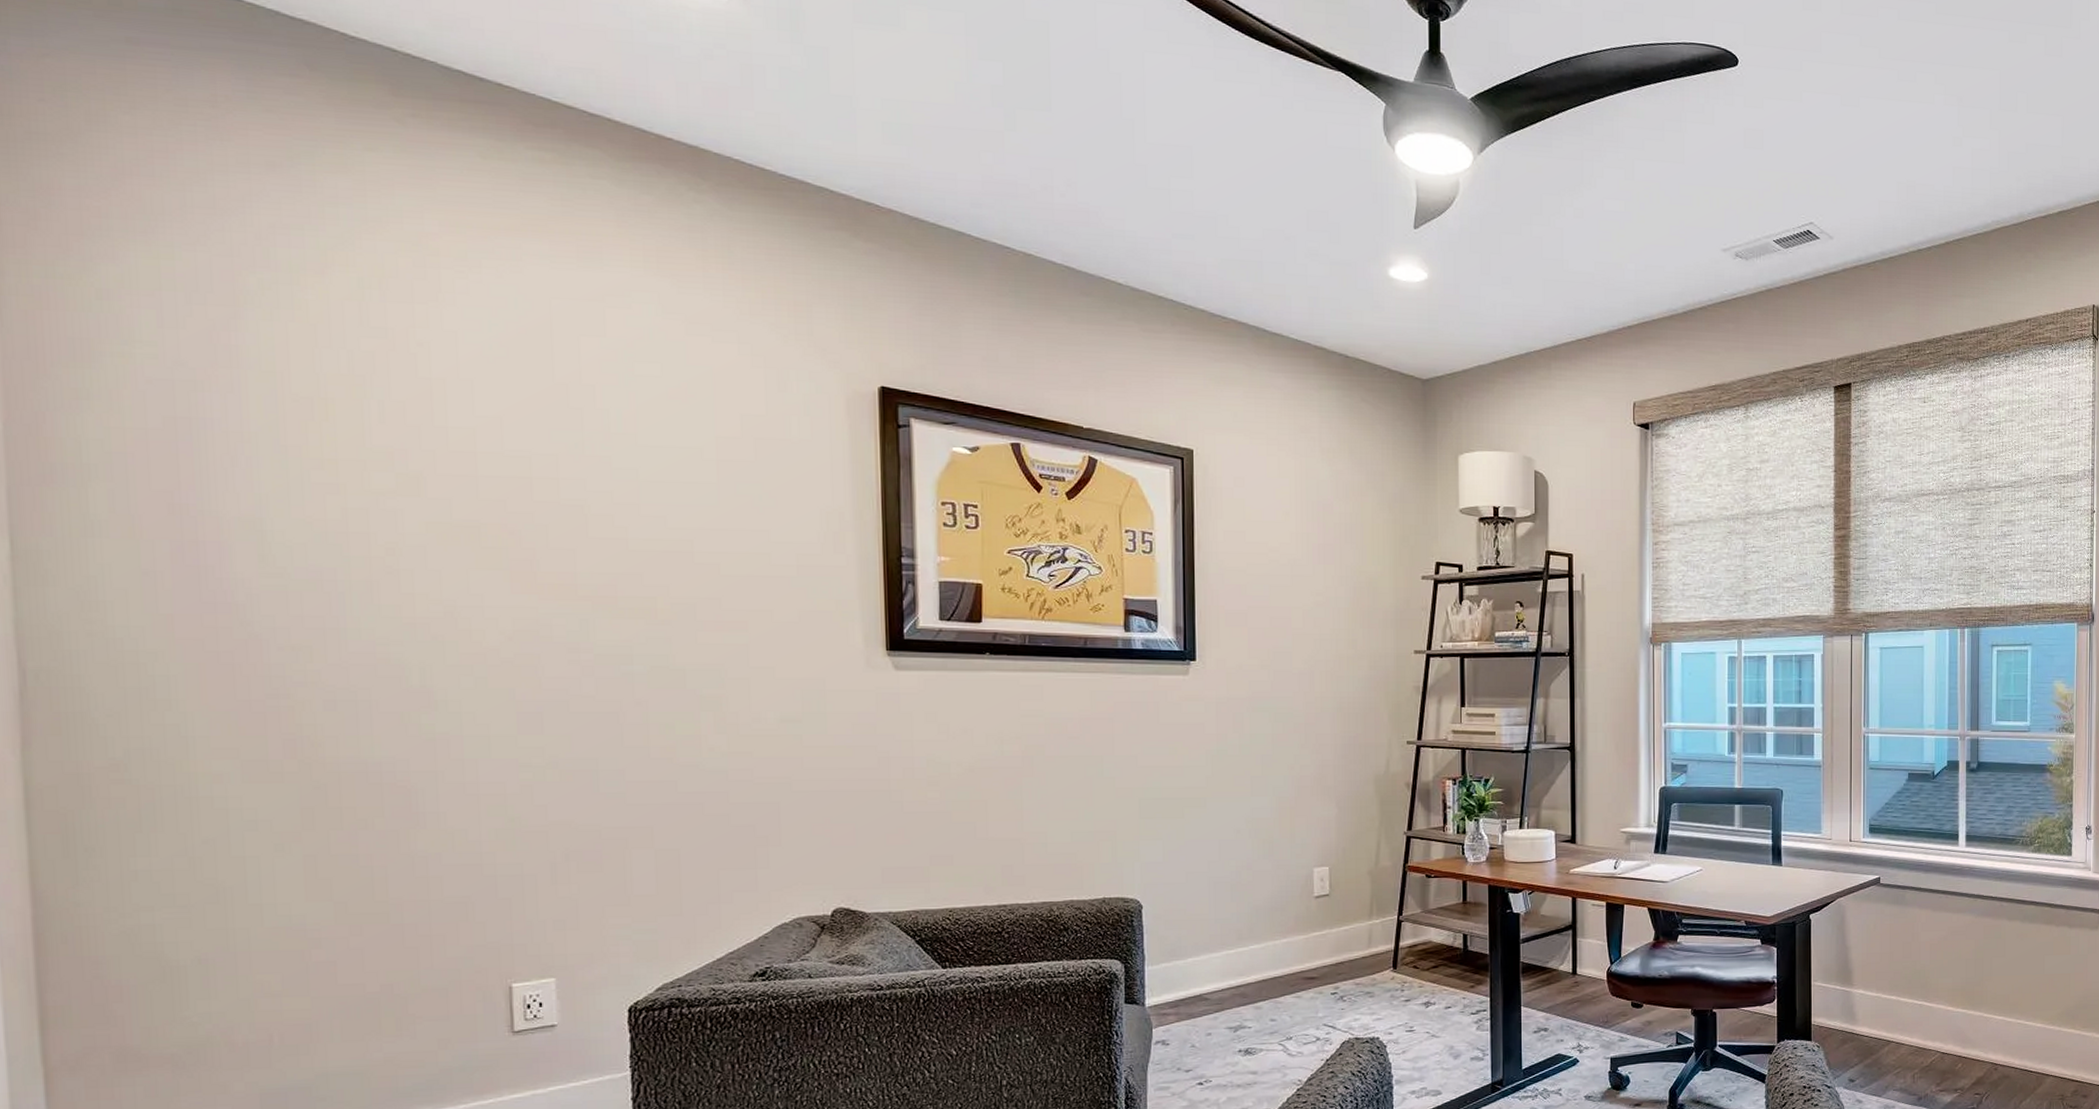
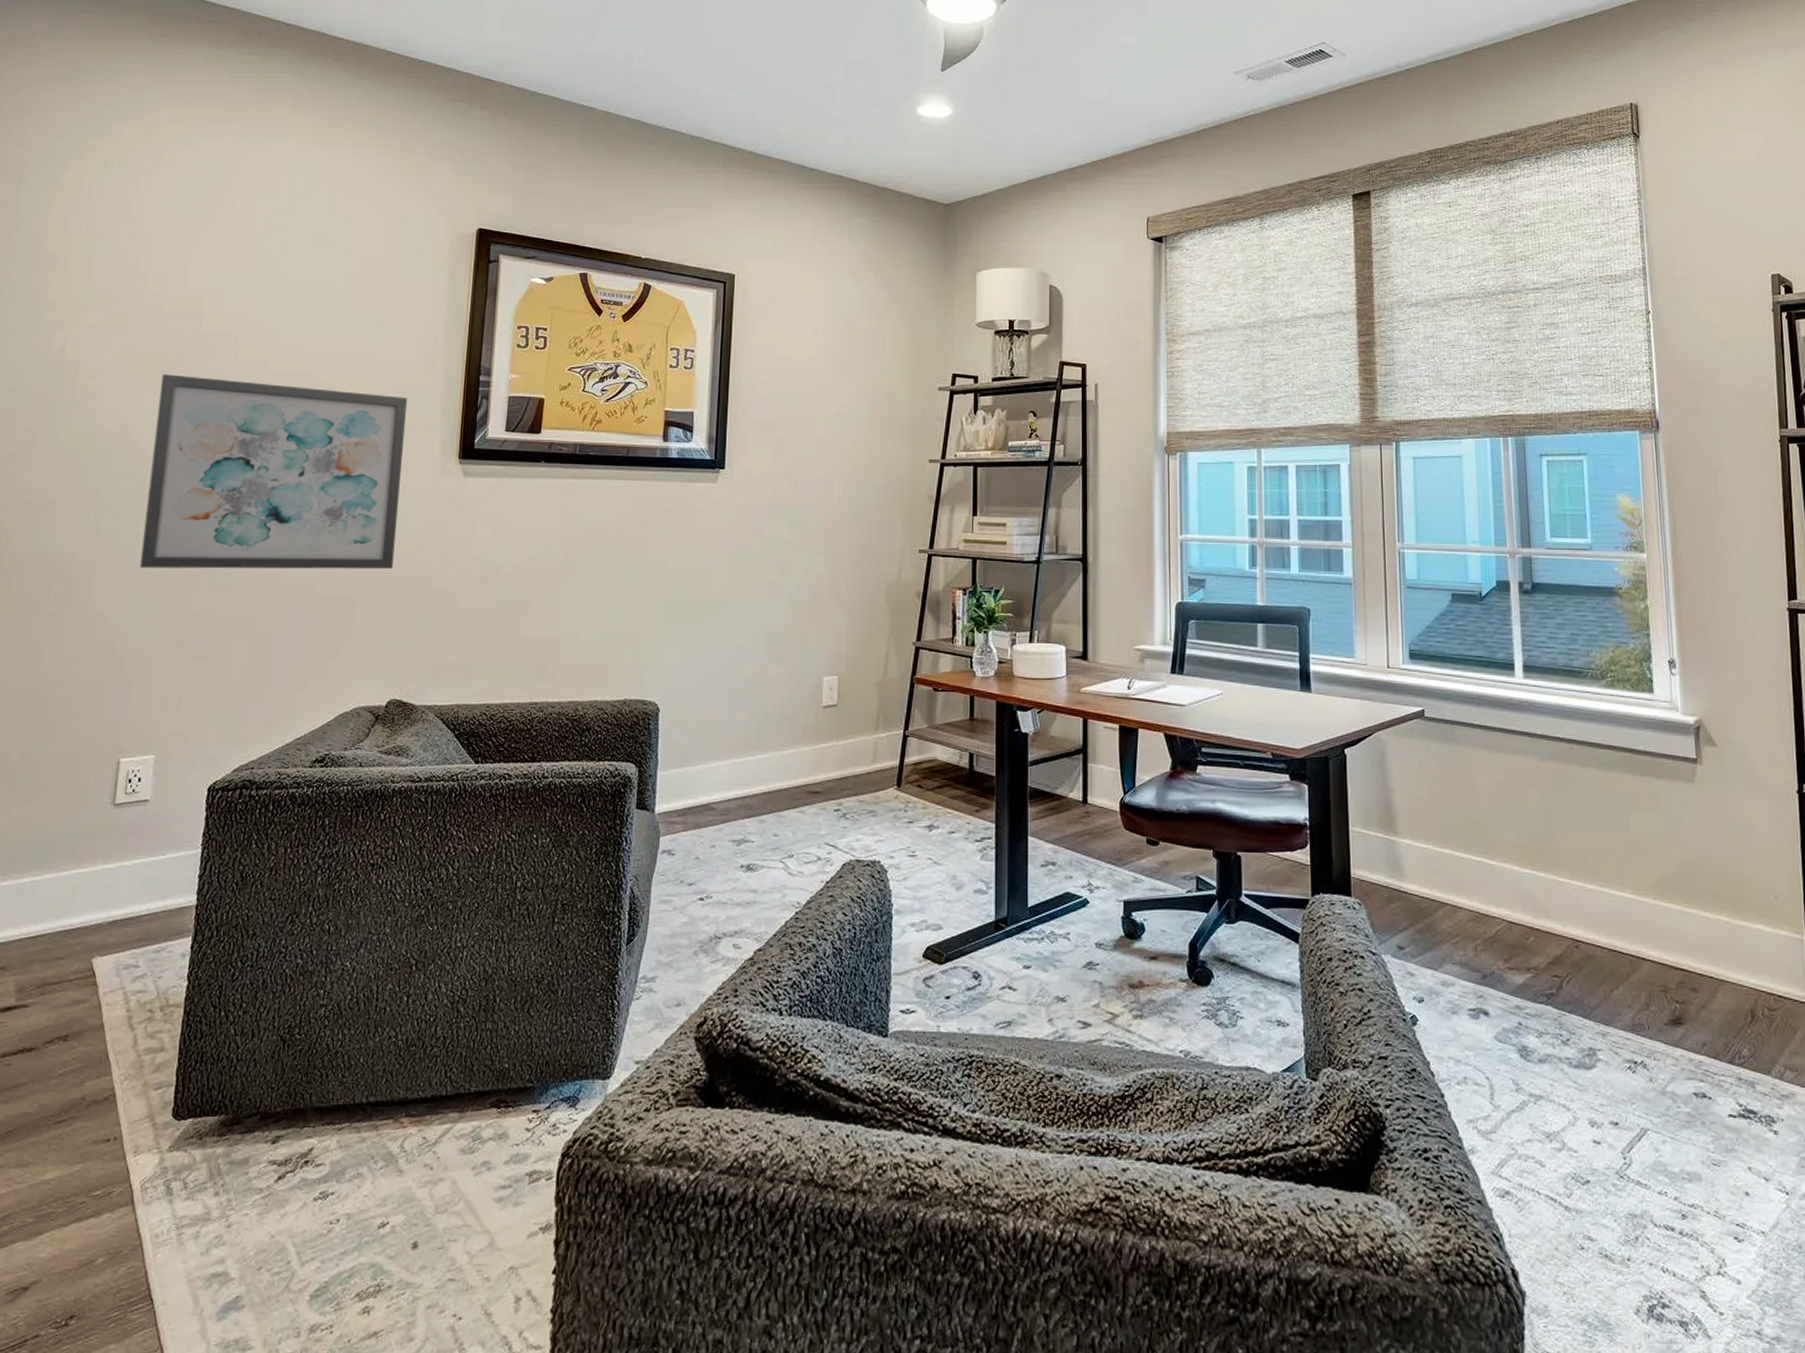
wall art: none [488,551,821,776] -> present [140,374,408,570]

